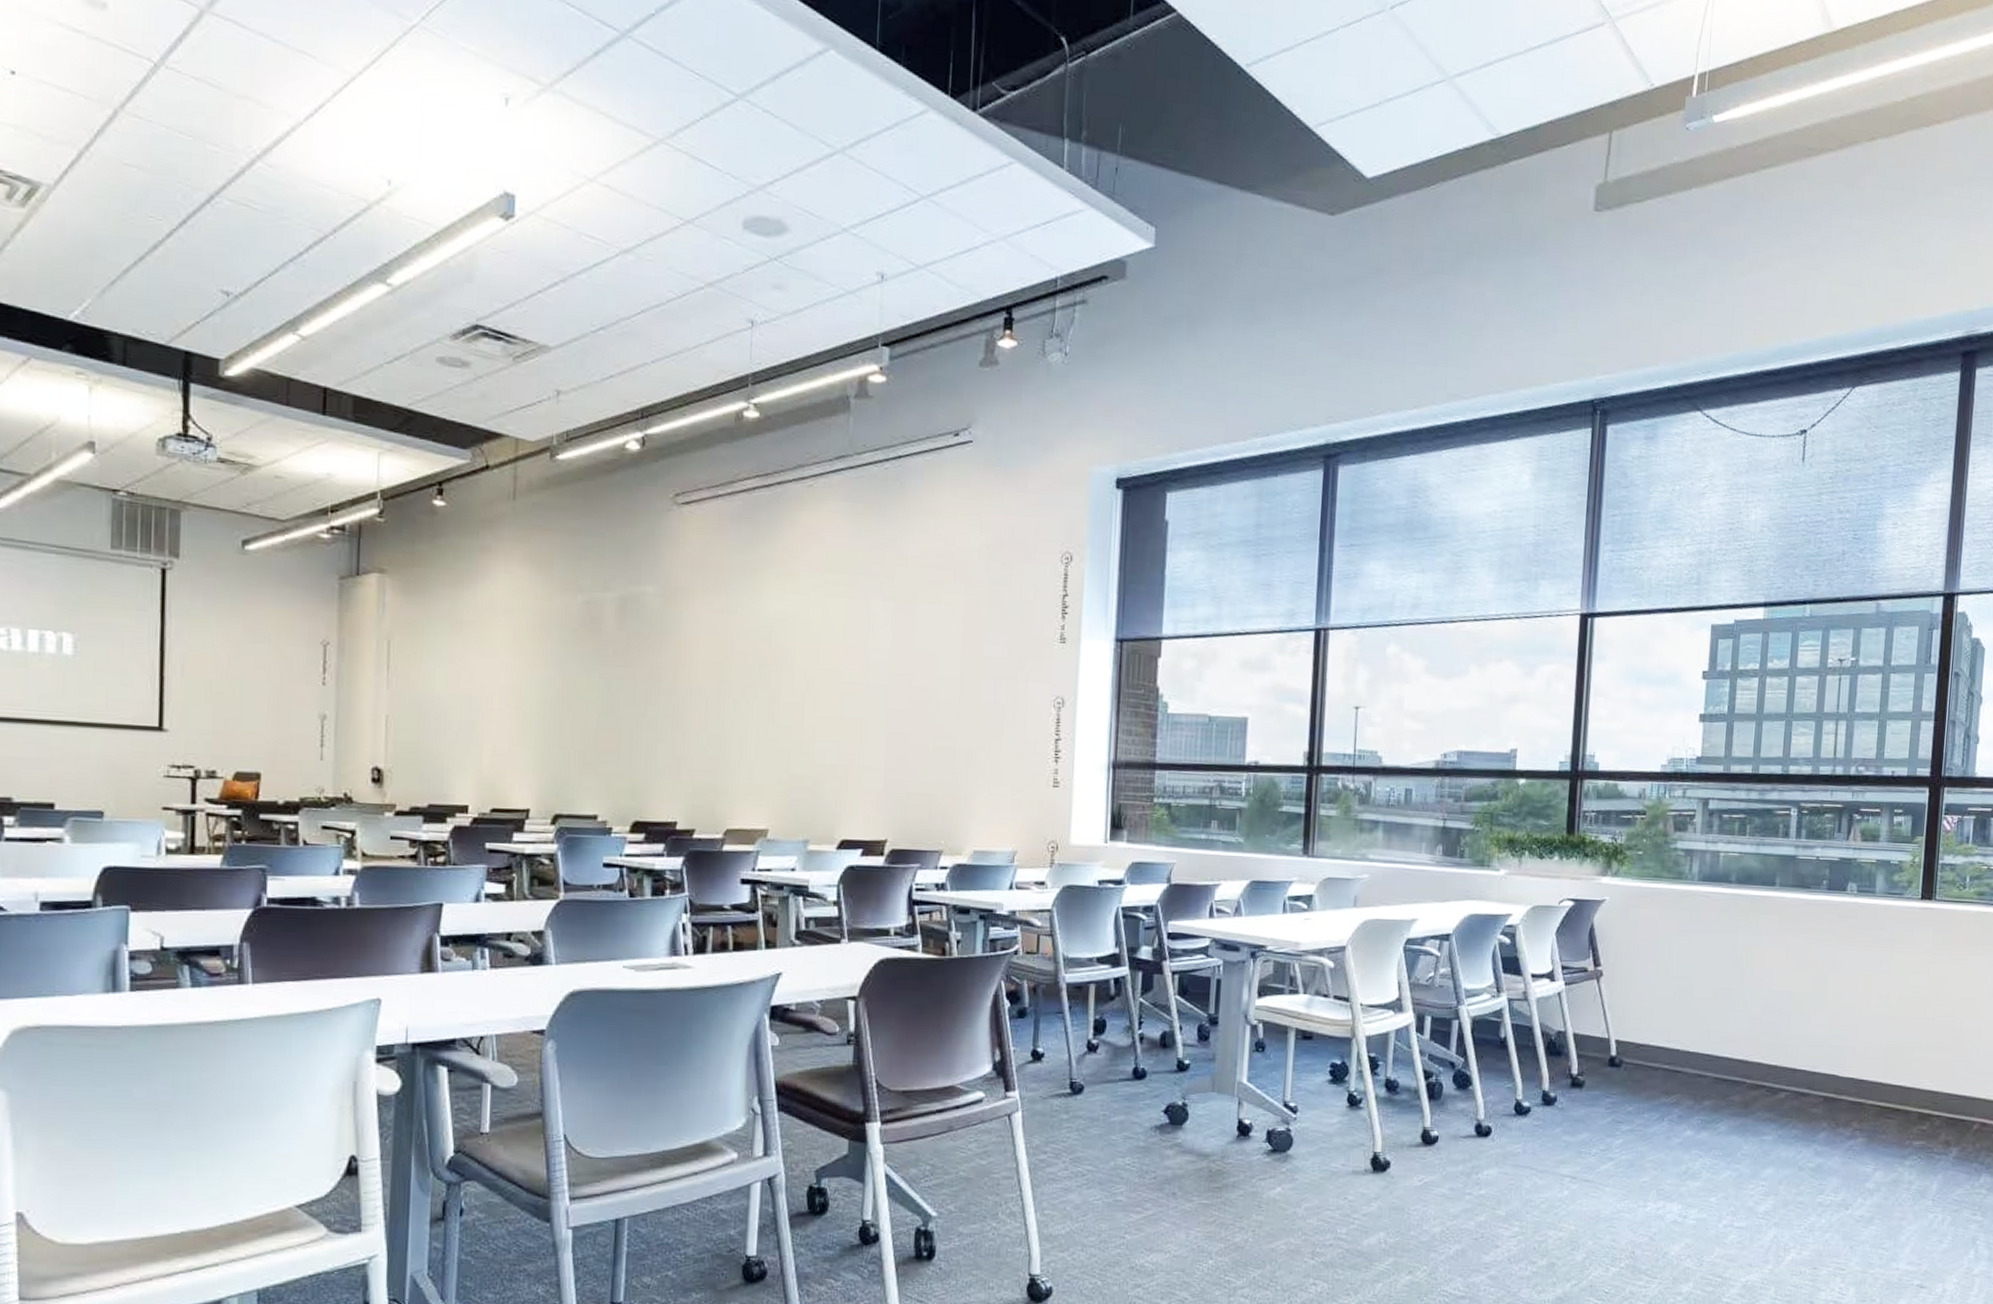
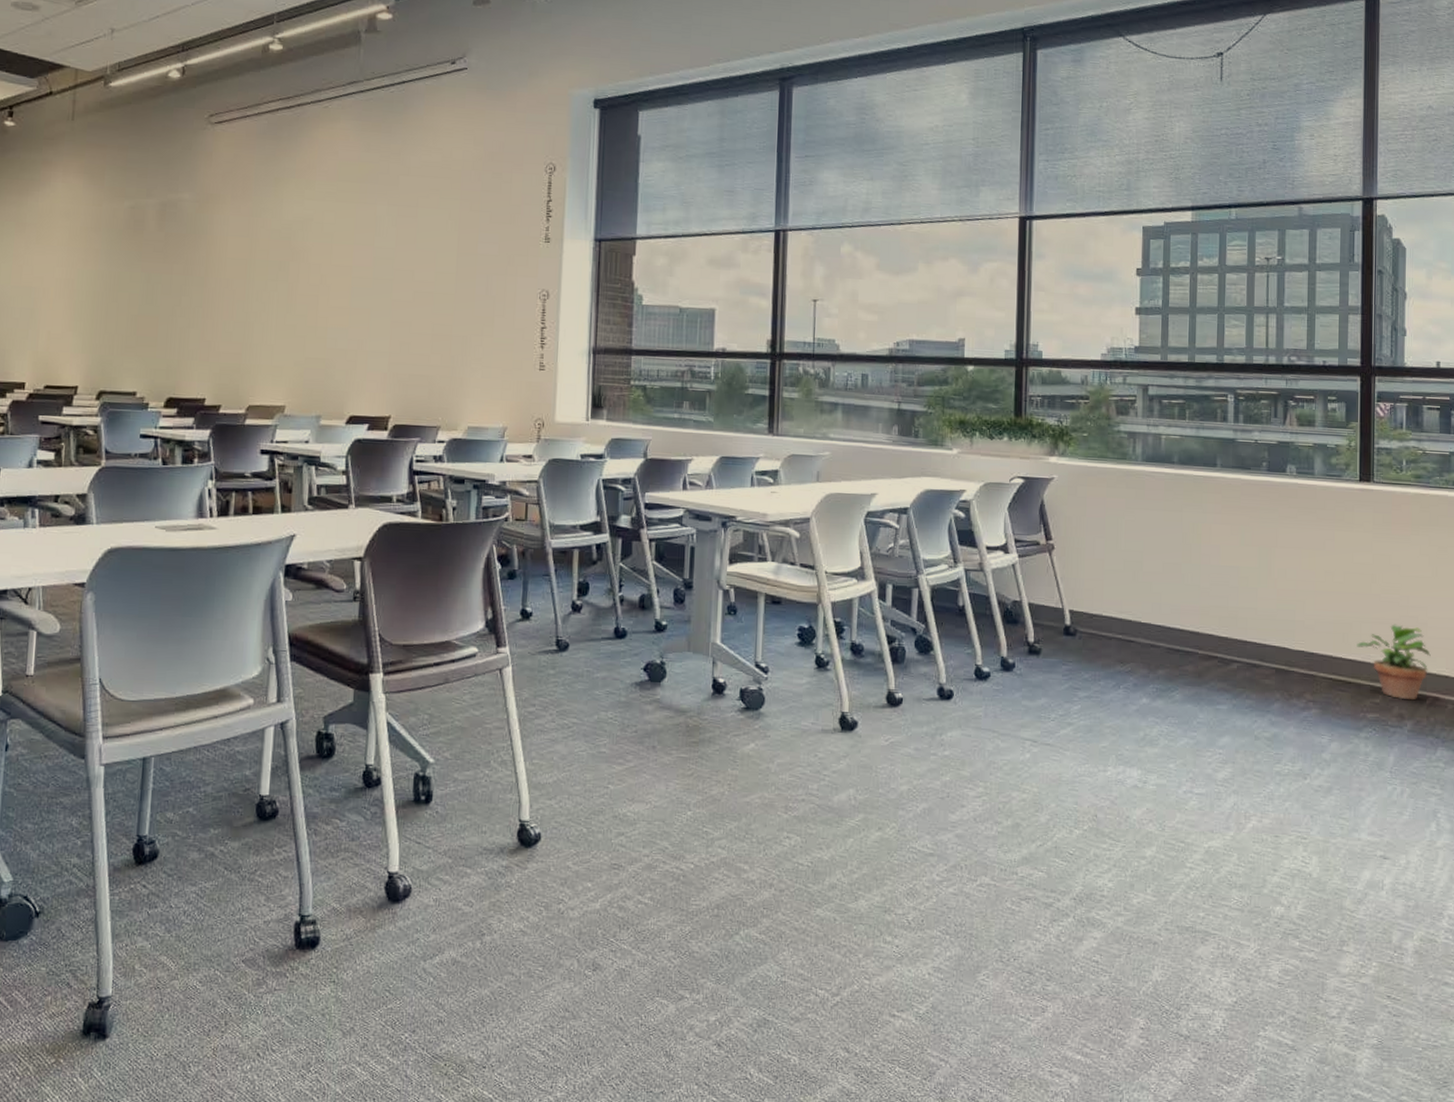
potted plant: none [1907,1048,1981,1127] -> present [1357,624,1431,701]

